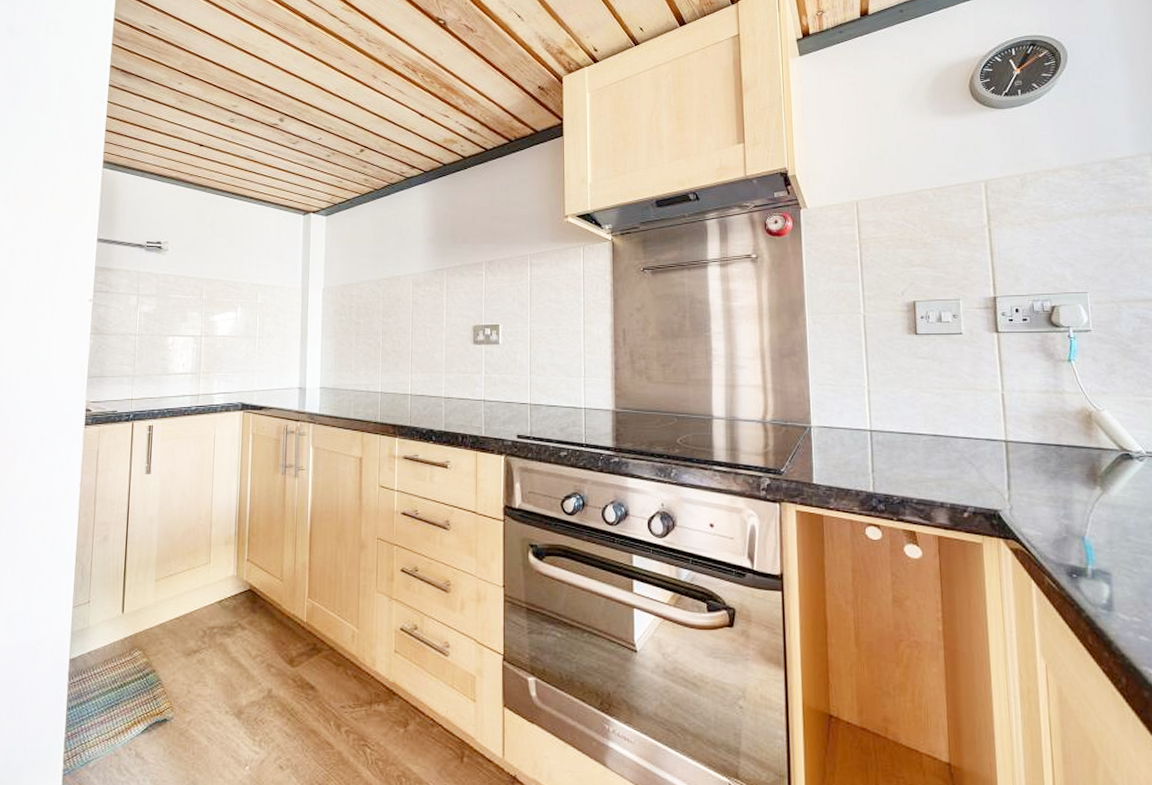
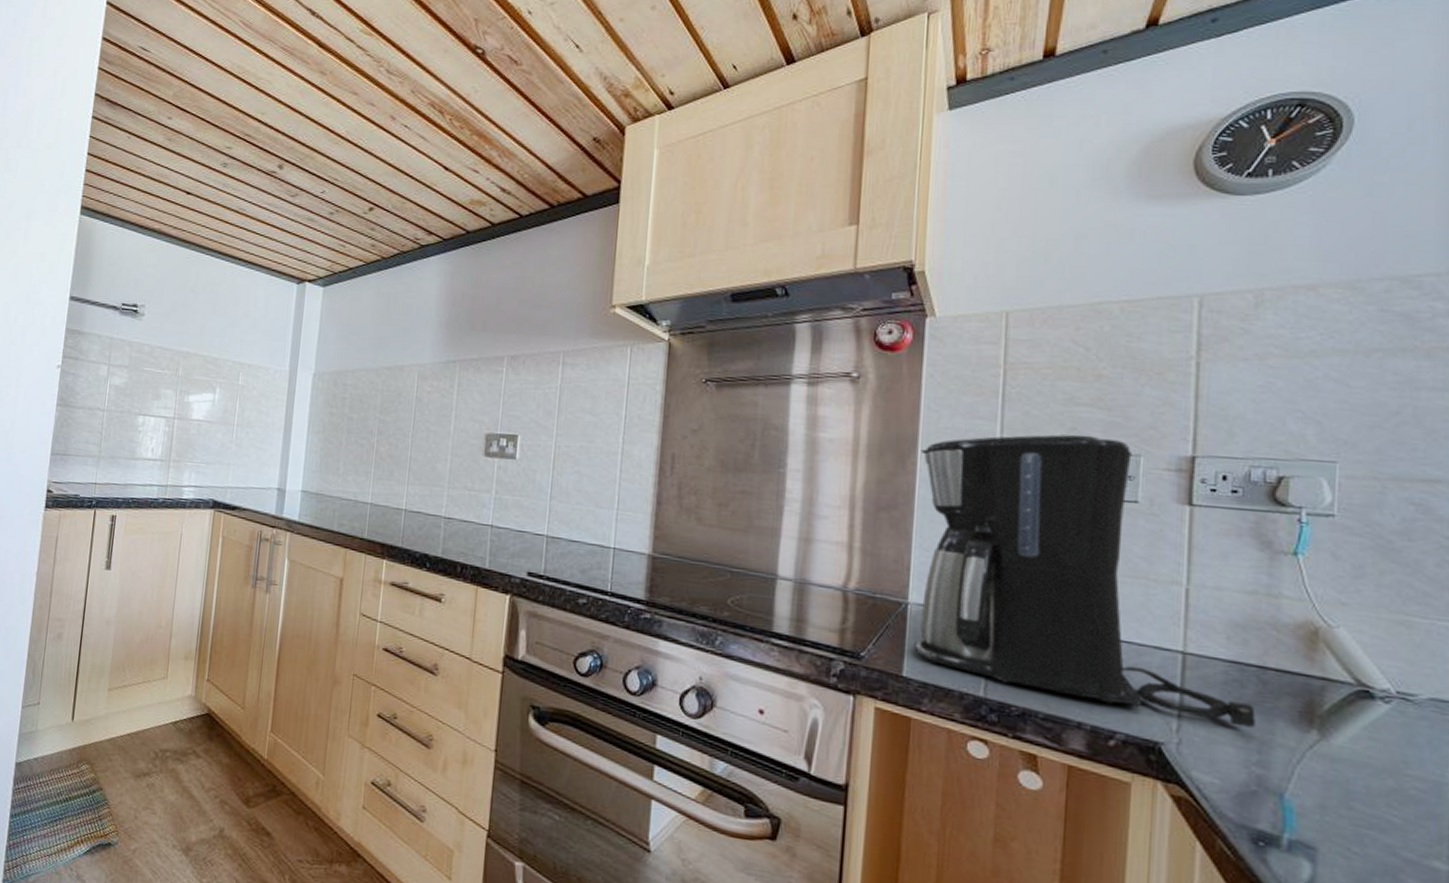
coffee maker: none [807,287,1060,491] -> present [914,434,1256,728]

